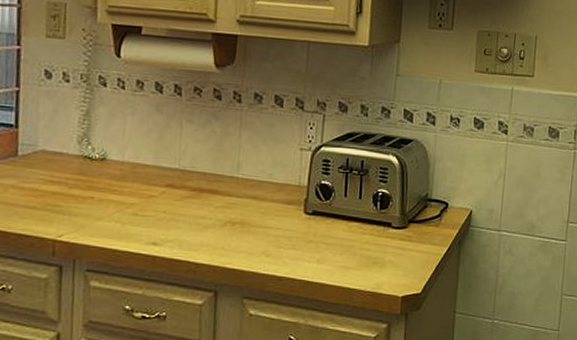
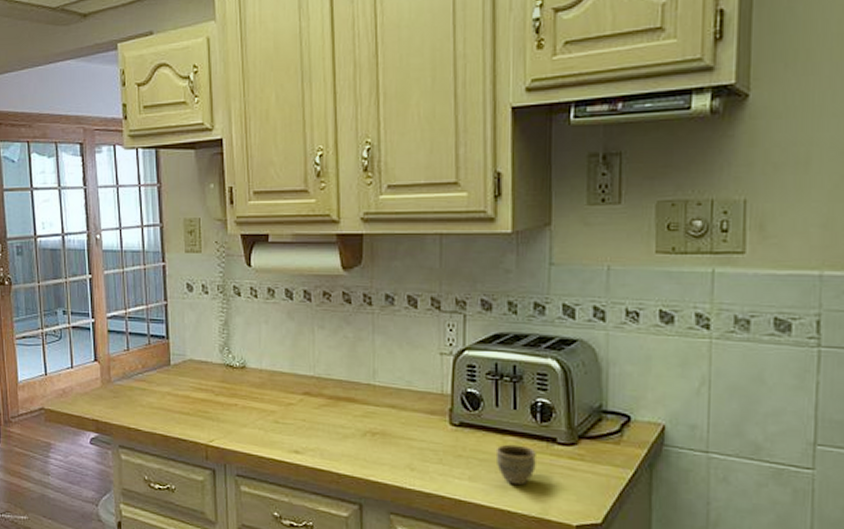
cup: none [341,229,375,264] -> present [495,444,536,485]

